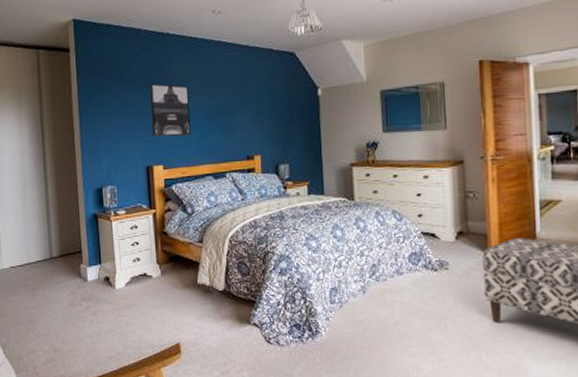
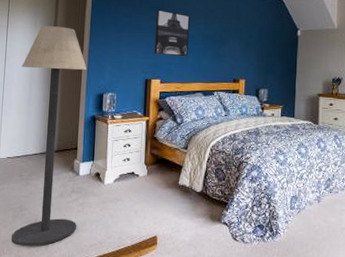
floor lamp: none [12,116,92,362] -> present [11,26,88,247]

